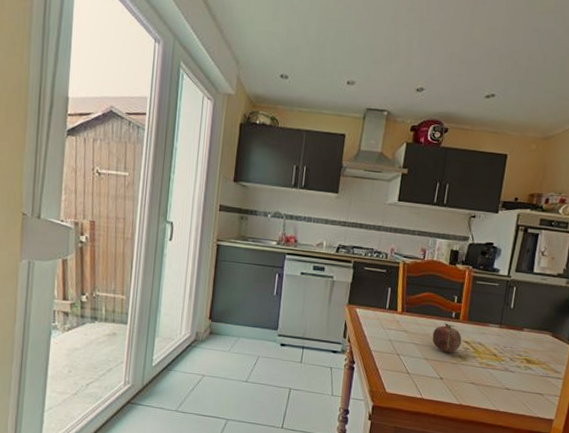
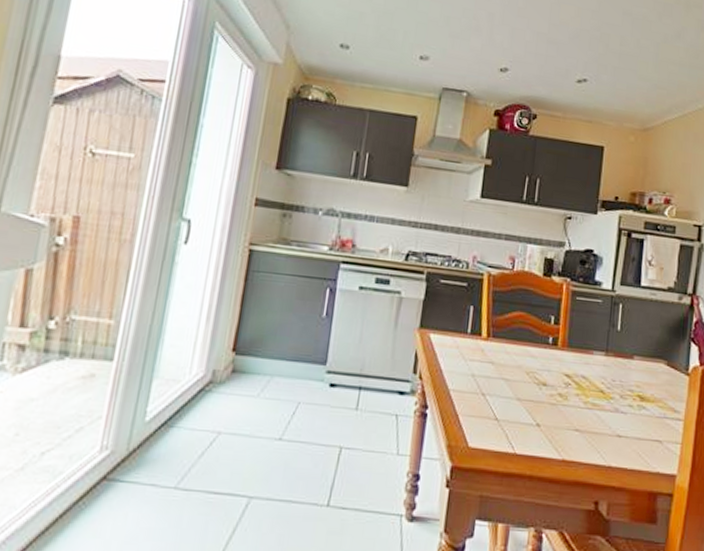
fruit: present [432,322,462,353] -> none [525,350,562,390]

